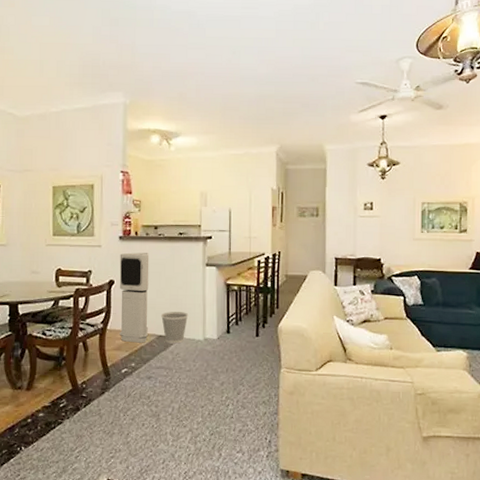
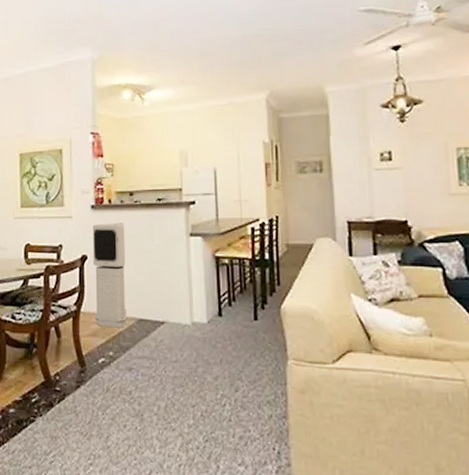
wastebasket: present [161,312,189,344] -> none [141,291,173,329]

